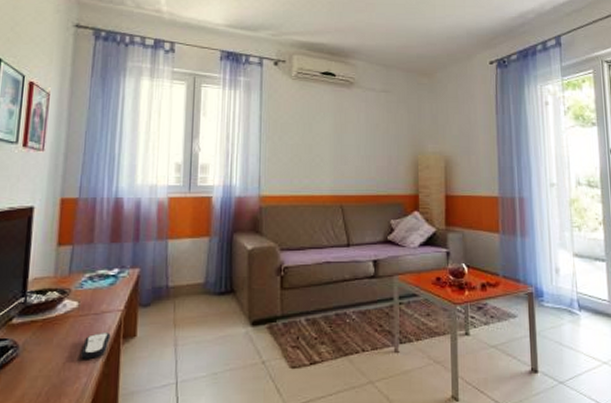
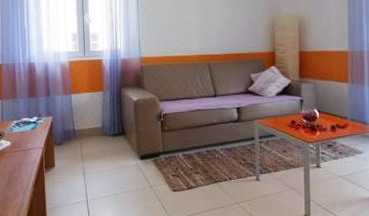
remote control: present [81,333,111,359] -> none [17,164,36,182]

